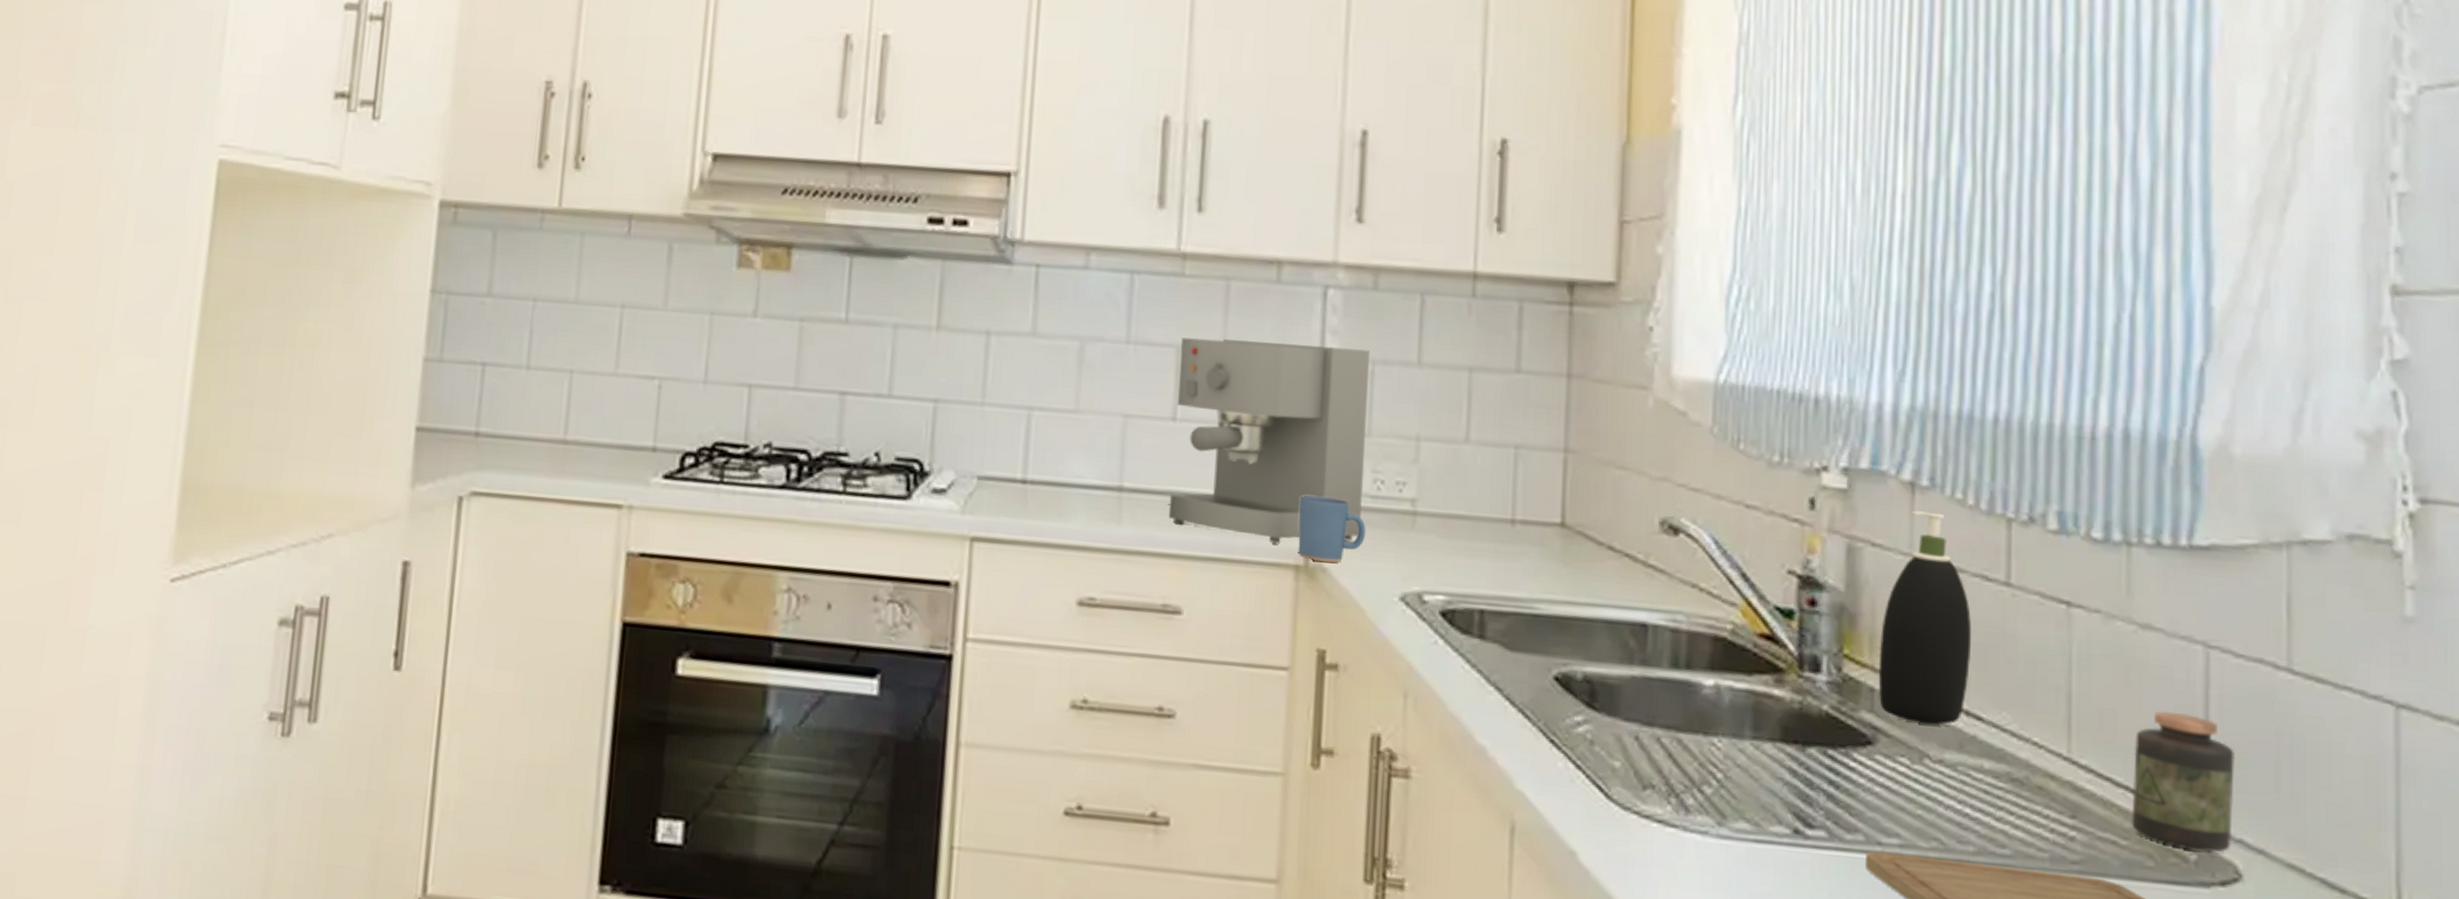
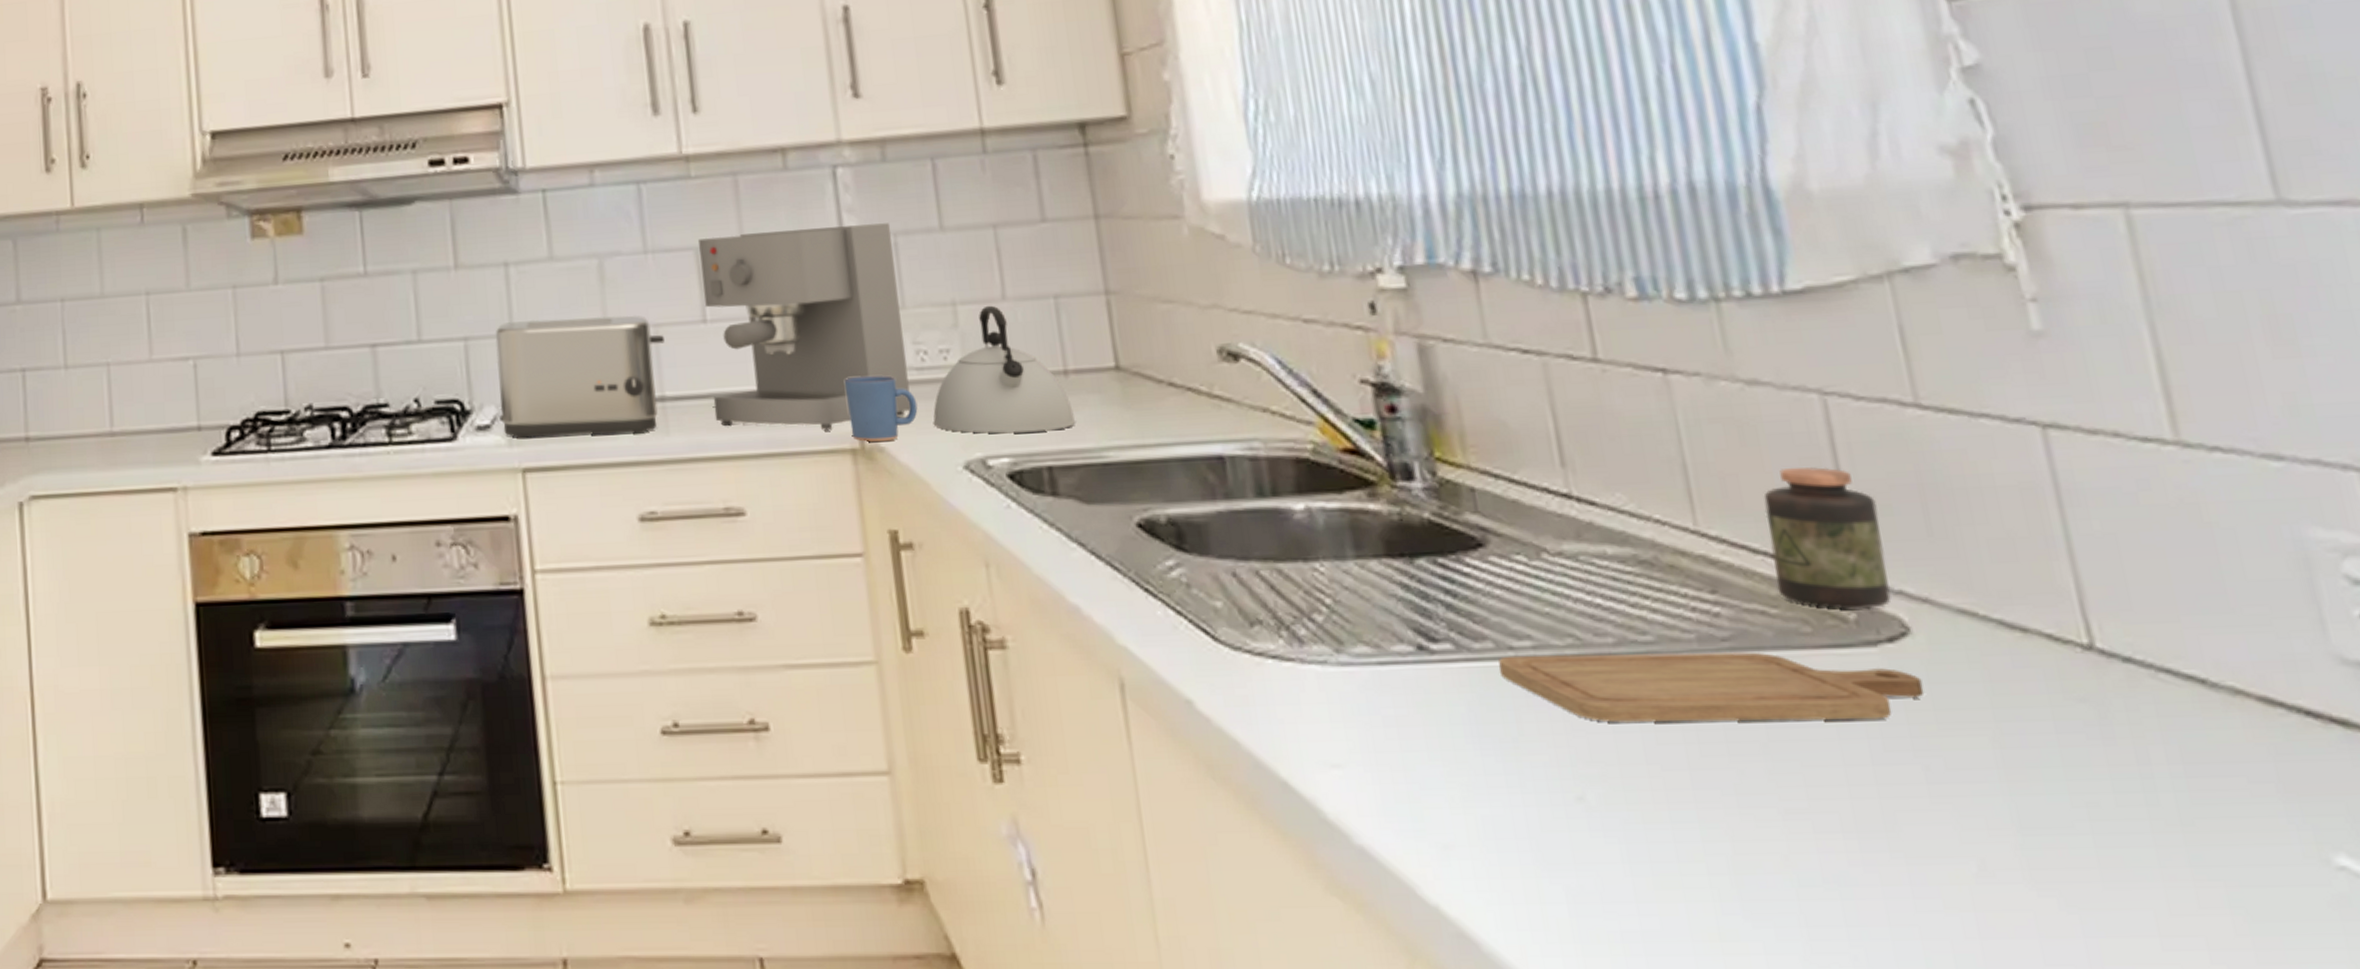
toaster: none [957,390,1132,520] -> present [495,315,665,438]
kettle: none [1378,445,1515,576] -> present [933,305,1076,434]
soap dispenser: present [1878,510,1972,725] -> none [1469,298,1574,517]

